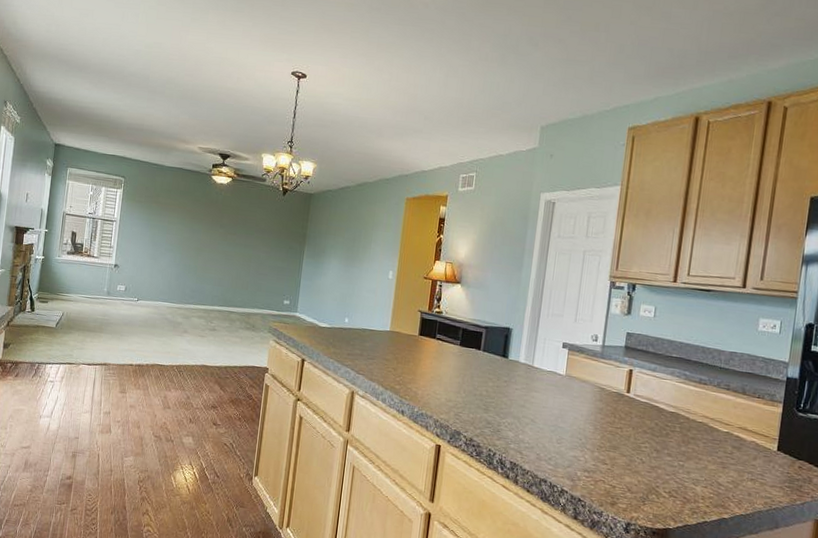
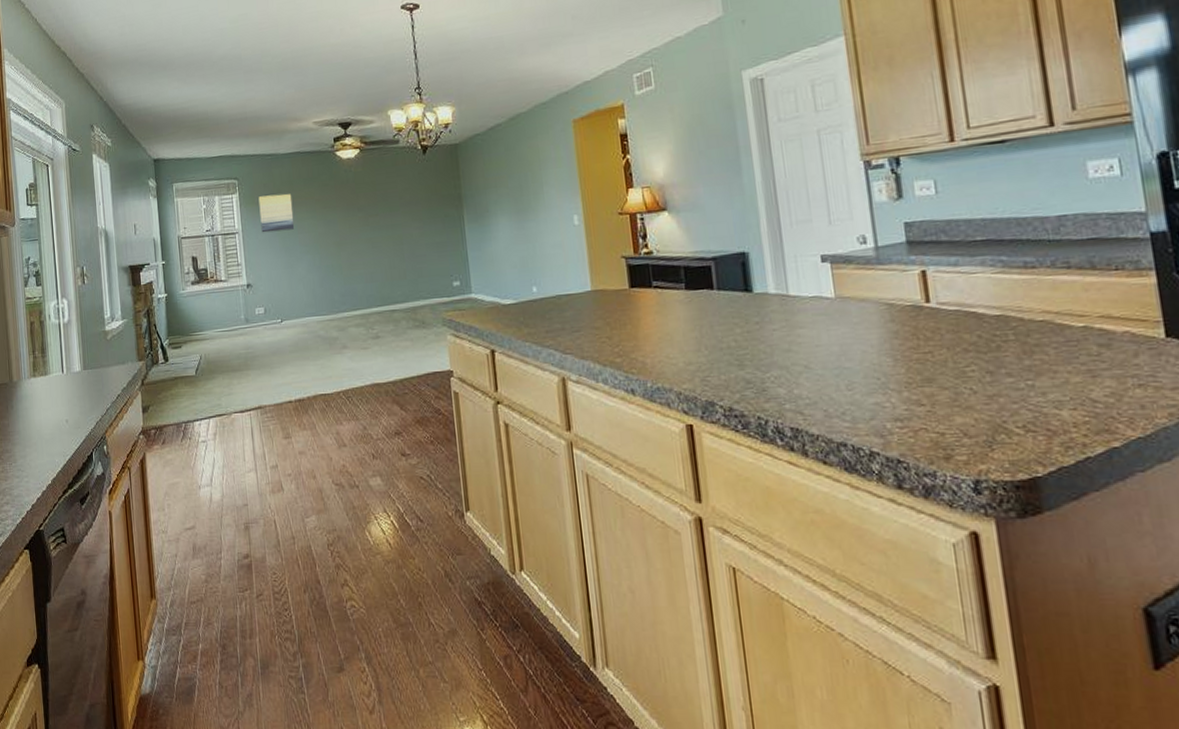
wall art: none [136,196,168,230] -> present [258,194,295,233]

